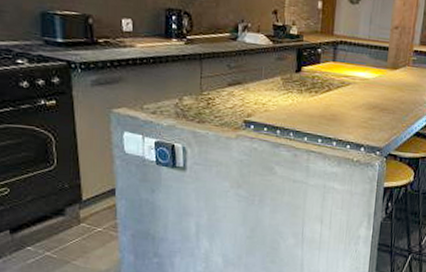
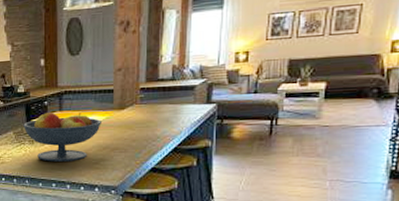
fruit bowl: none [293,61,374,118] -> present [23,112,101,162]

